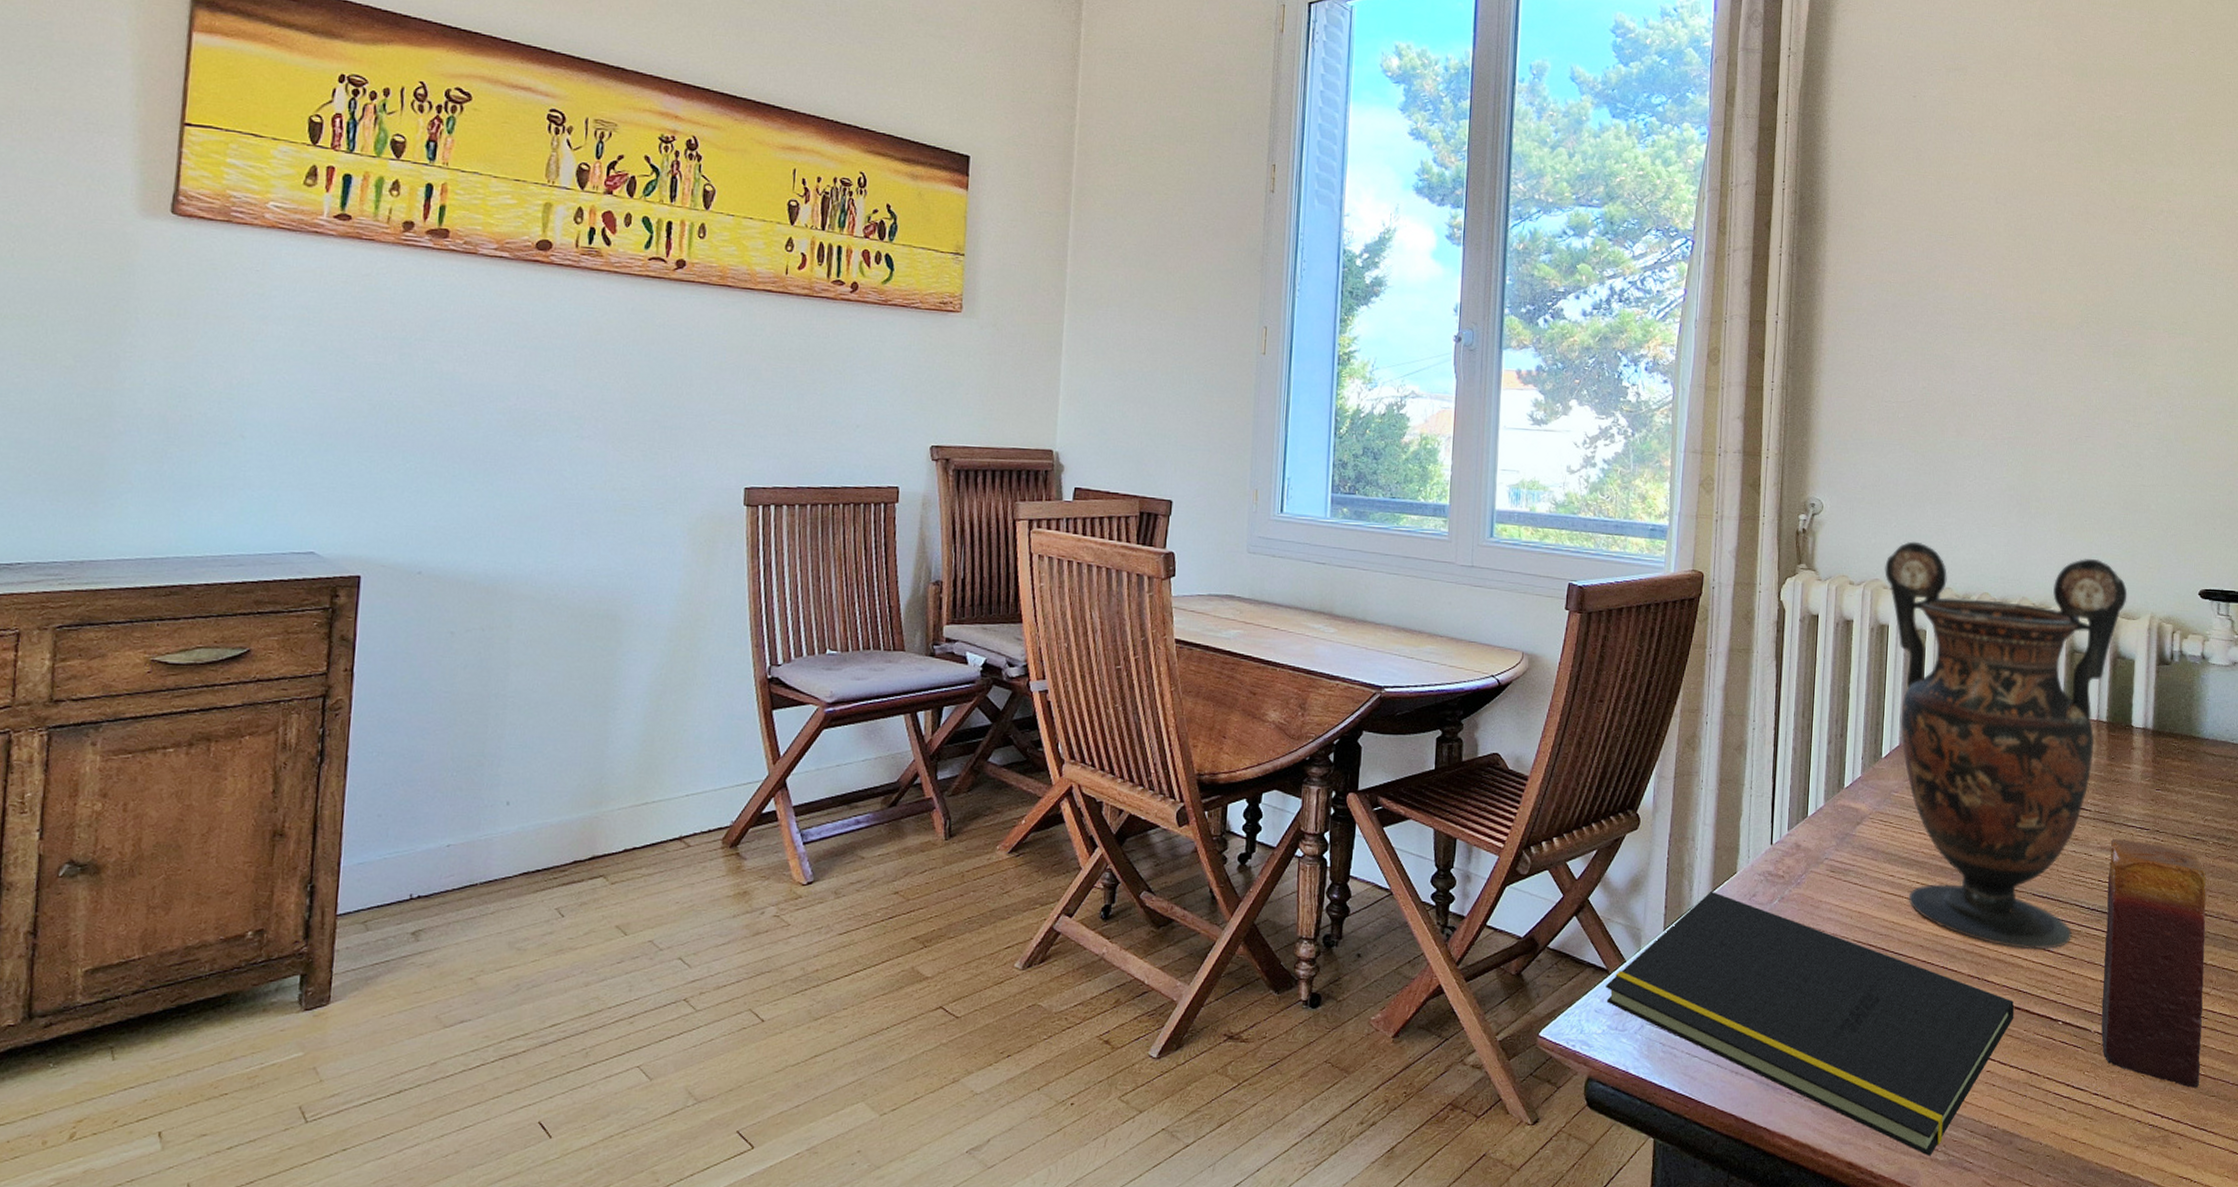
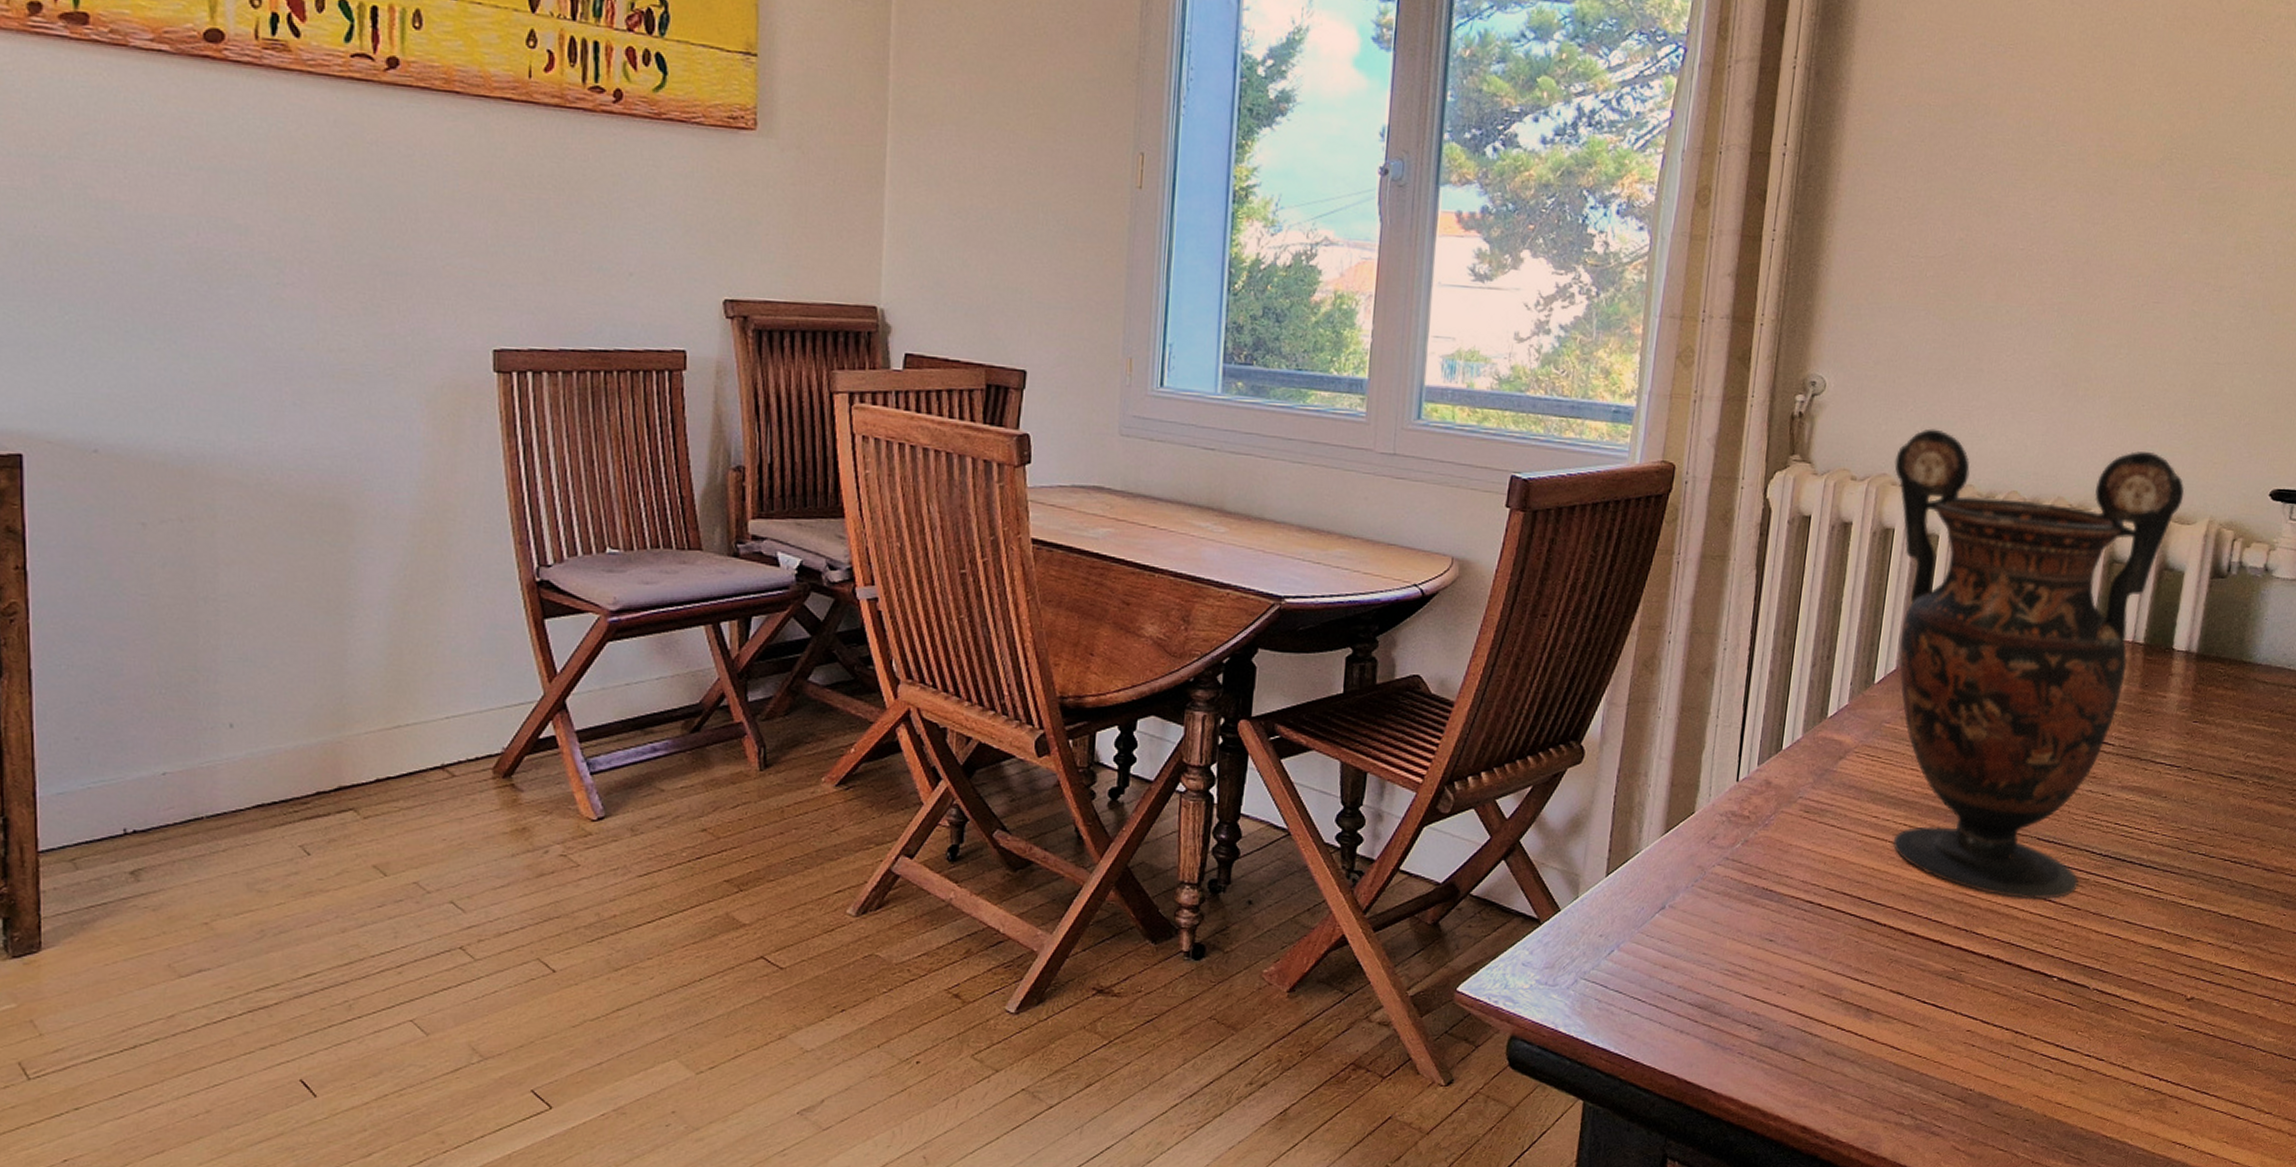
notepad: present [1606,892,2015,1156] -> none [1536,834,2005,1120]
candle: present [2101,838,2207,1088] -> none [2100,776,2241,1049]

